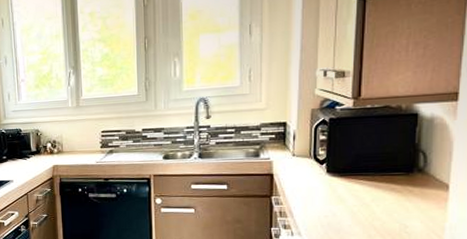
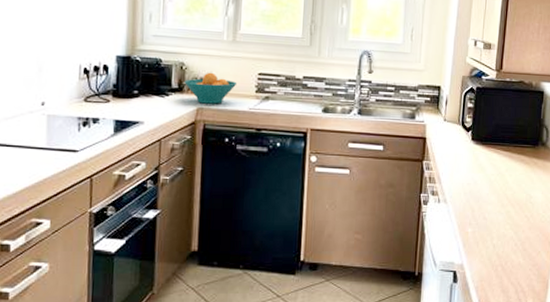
fruit bowl: none [41,135,84,162] -> present [184,72,237,104]

